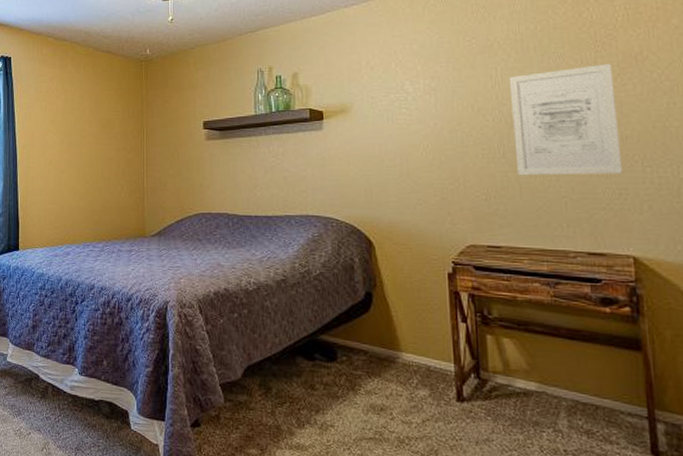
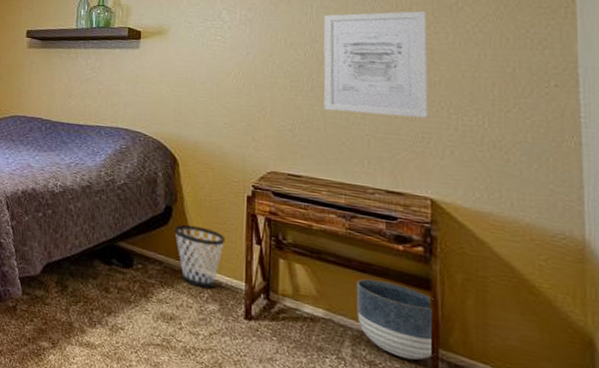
wastebasket: none [376,309,430,375] -> present [174,224,225,289]
planter: none [566,345,650,425] -> present [356,278,434,360]

